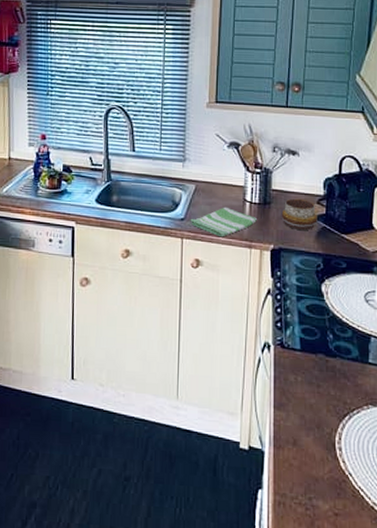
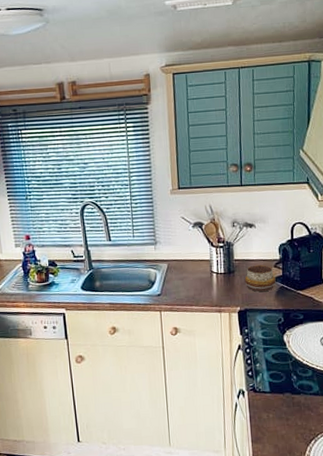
dish towel: present [190,207,257,238] -> none [166,279,224,306]

